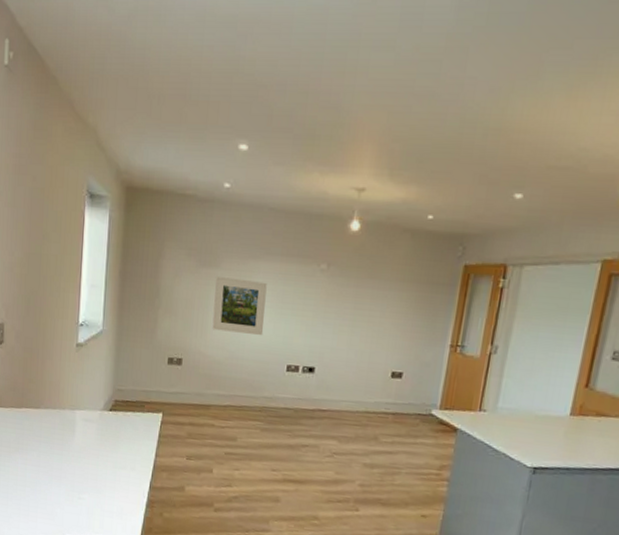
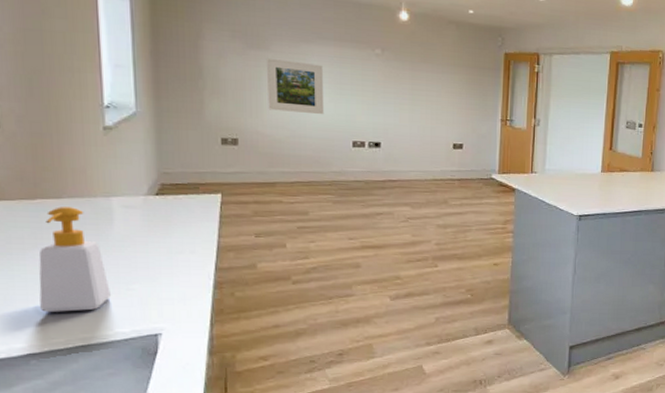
soap bottle: none [15,416,66,514] -> present [38,207,111,312]

